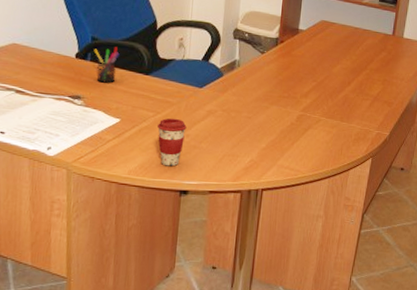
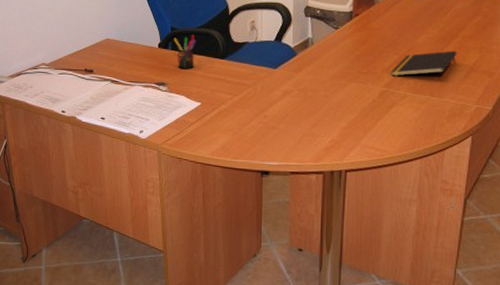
coffee cup: present [157,118,187,167] -> none [236,99,264,147]
notepad: none [308,81,365,102] -> present [390,50,457,76]

